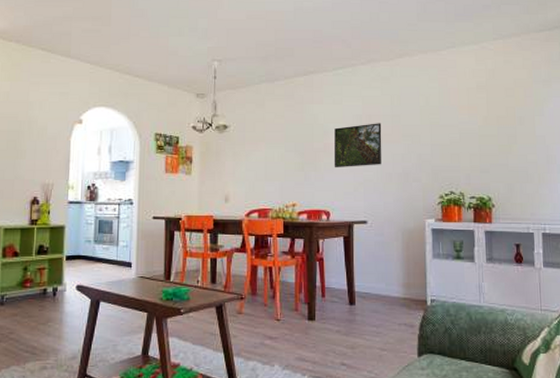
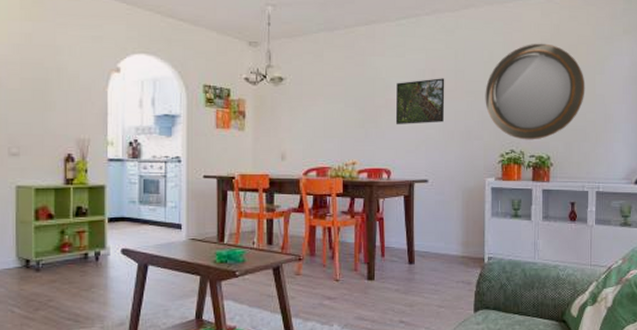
home mirror: none [422,87,525,182] -> present [485,43,585,140]

